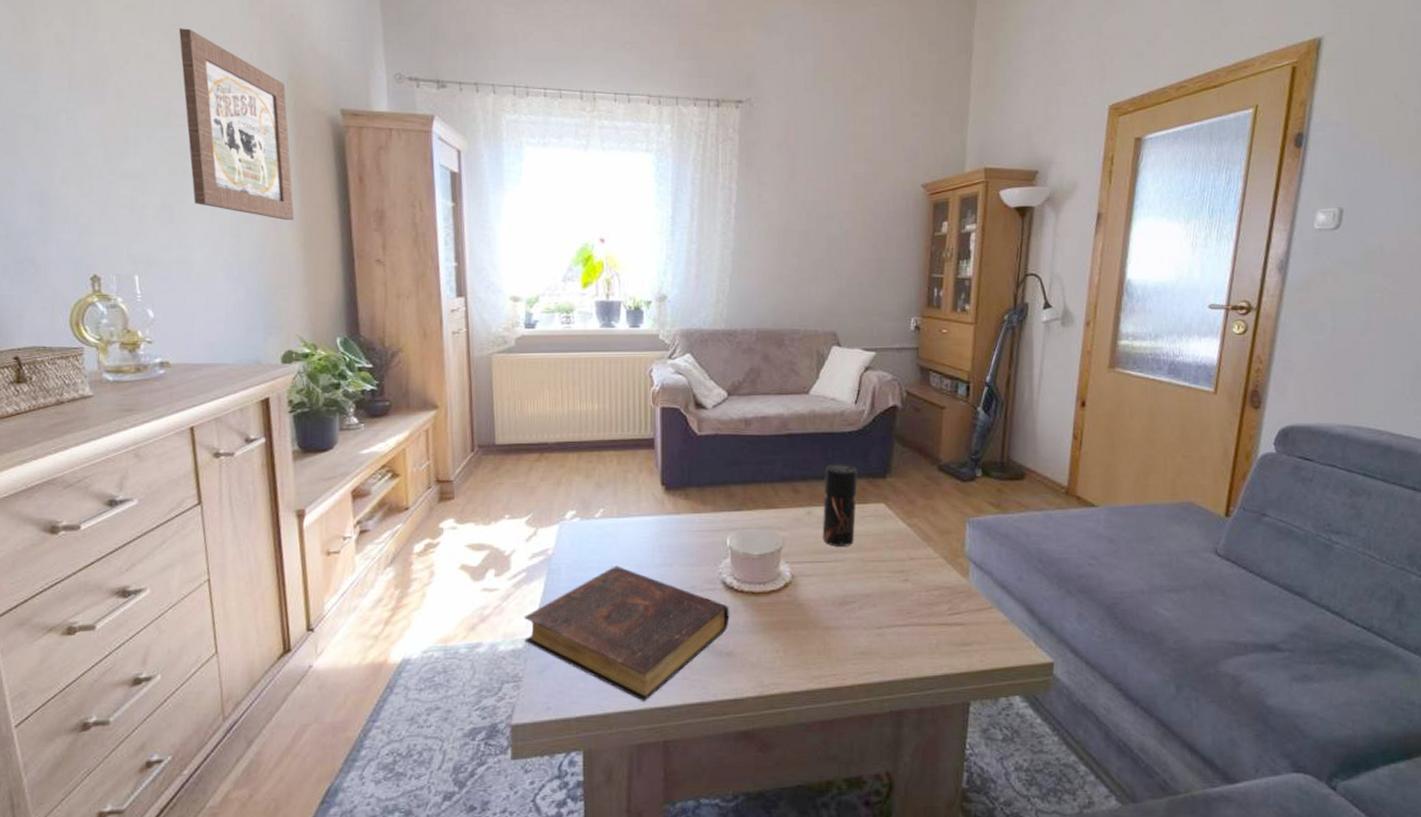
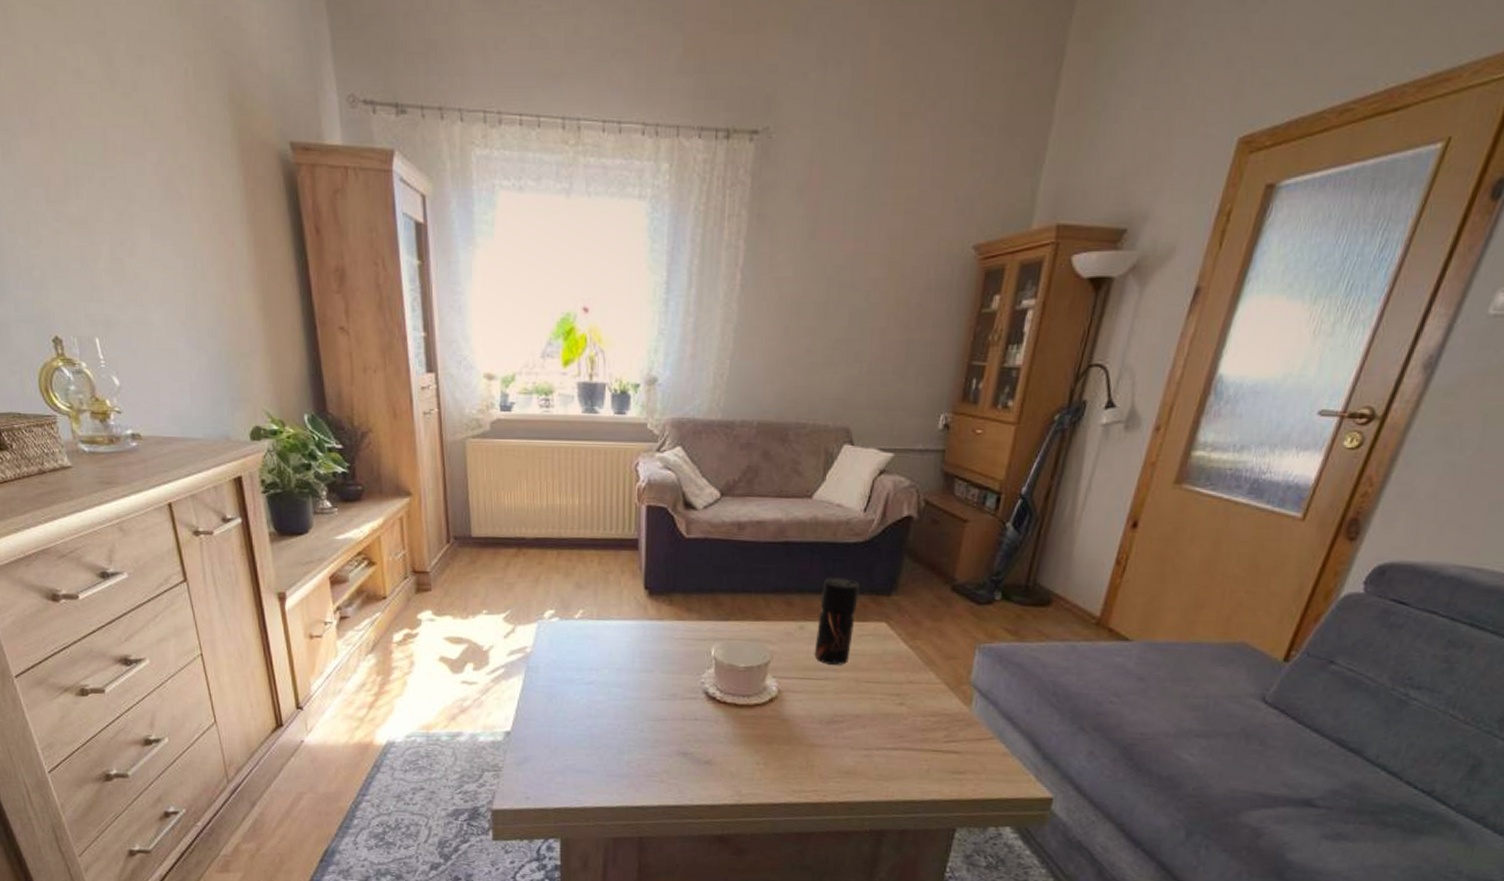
wall art: present [179,28,295,221] -> none [105,37,250,279]
book: present [523,565,730,703] -> none [502,668,711,801]

